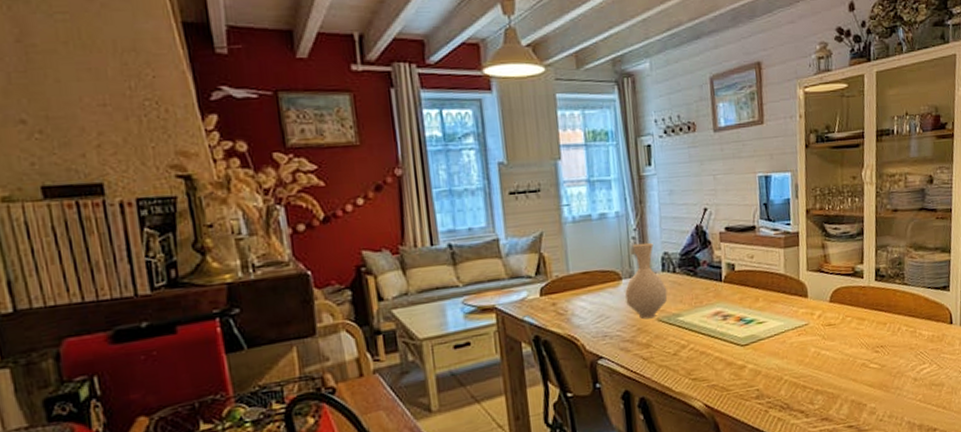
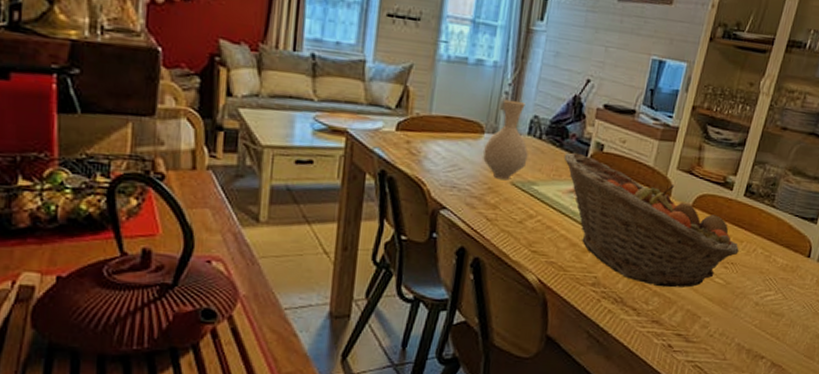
fruit basket: none [700,277,885,385] -> present [564,152,739,288]

